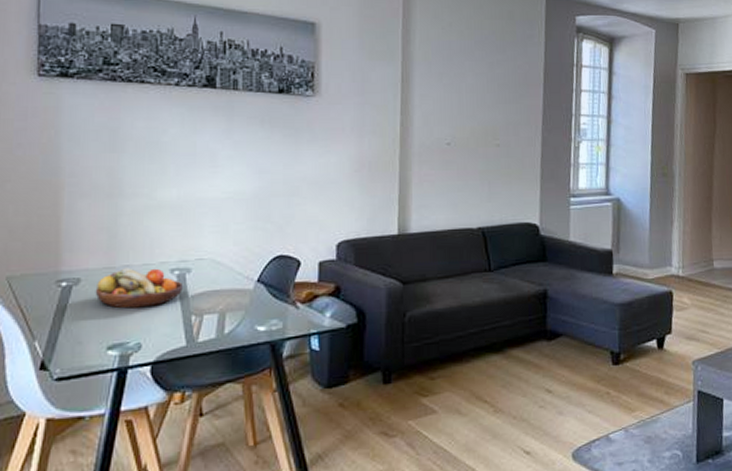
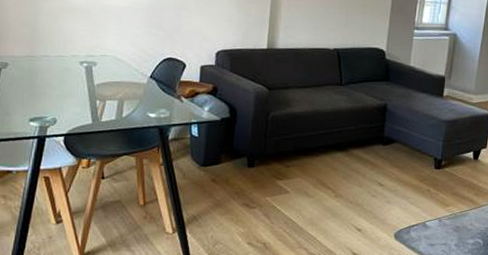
fruit bowl: present [95,268,183,309] -> none [19,57,90,91]

